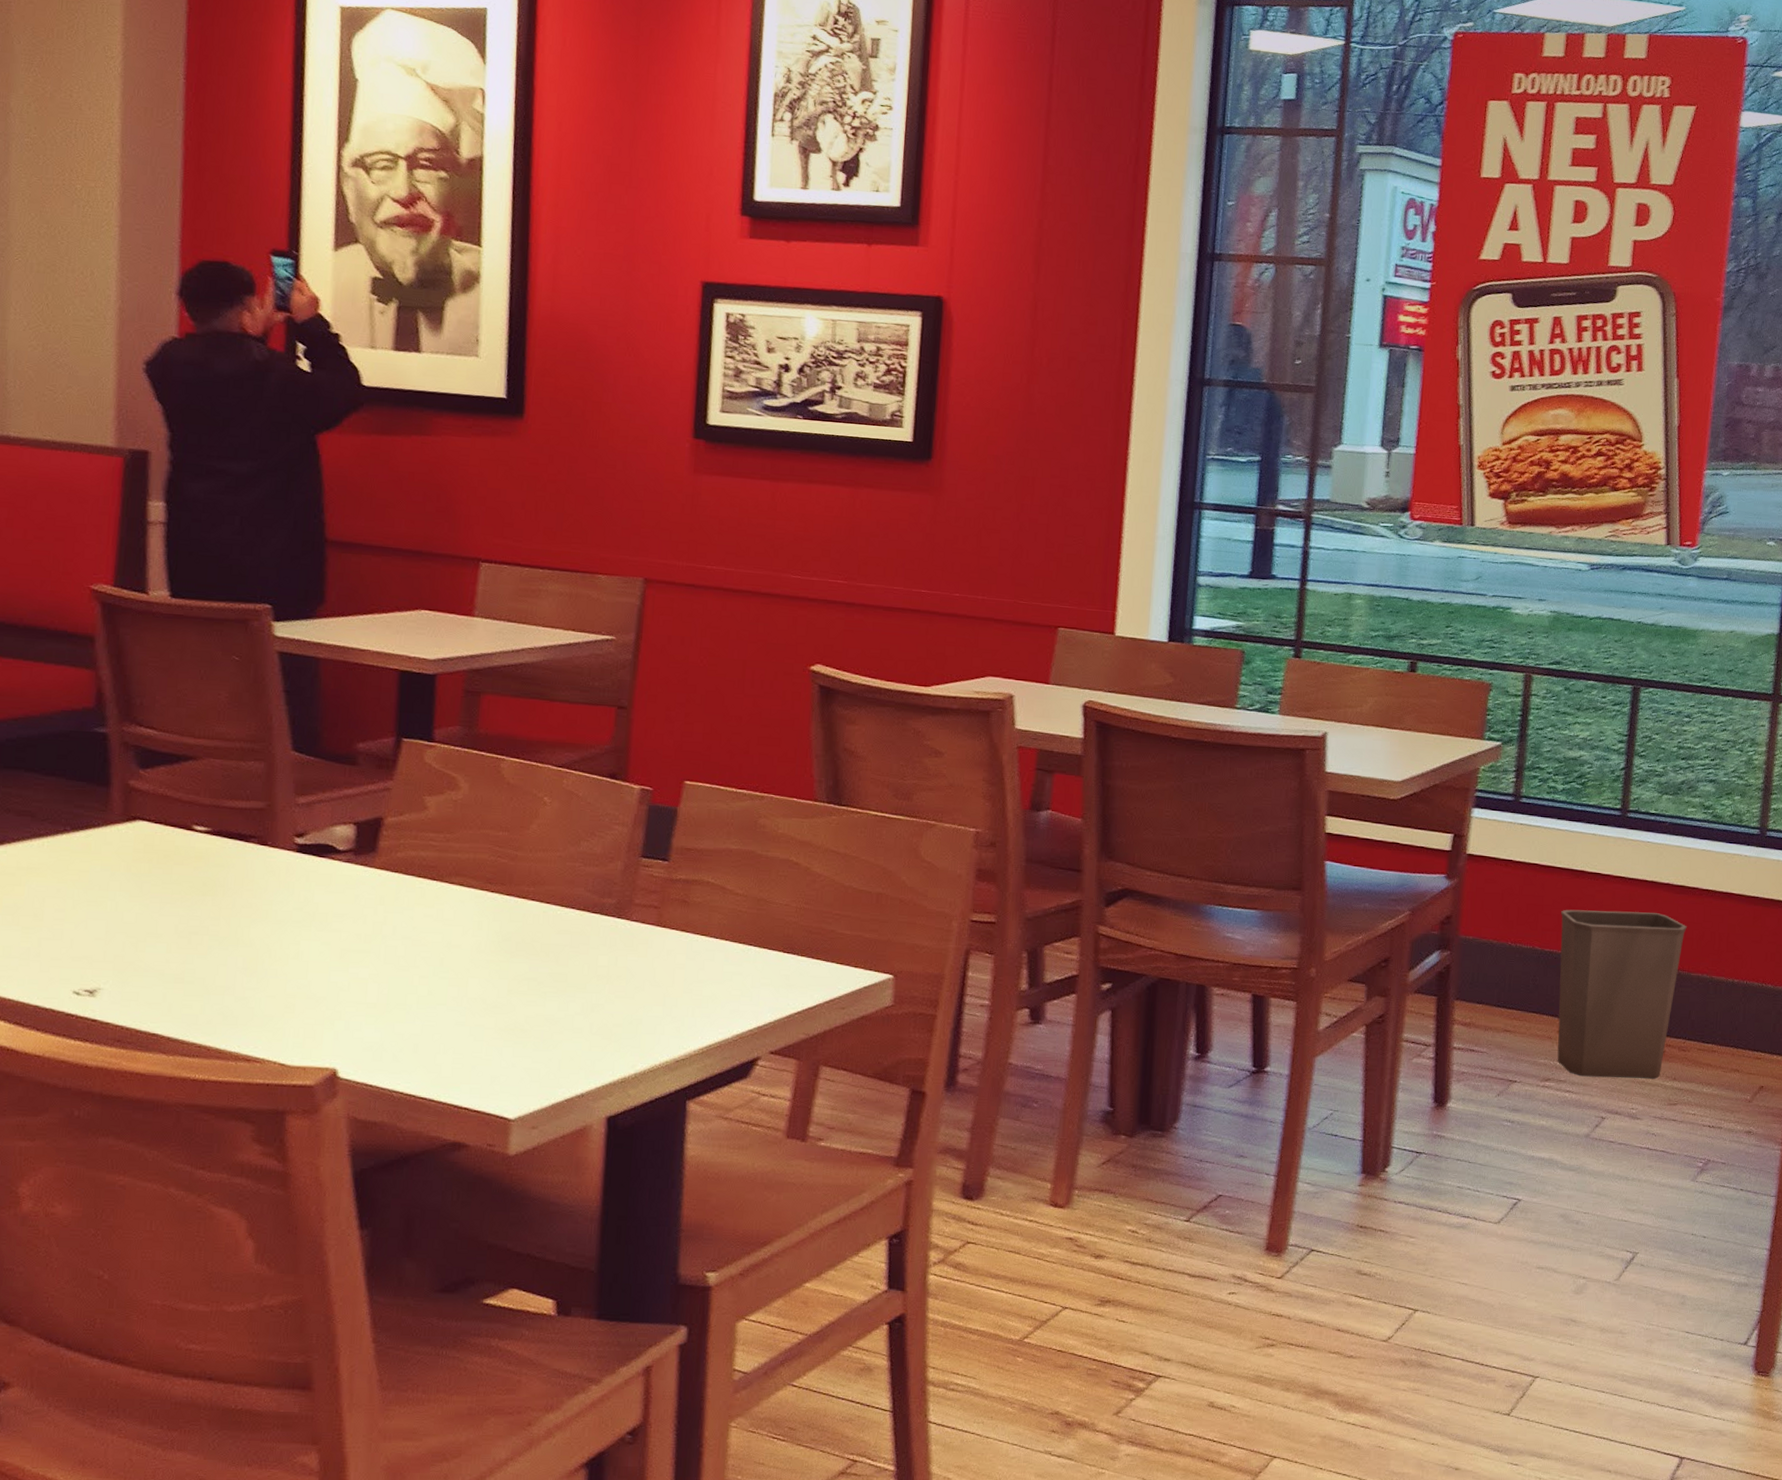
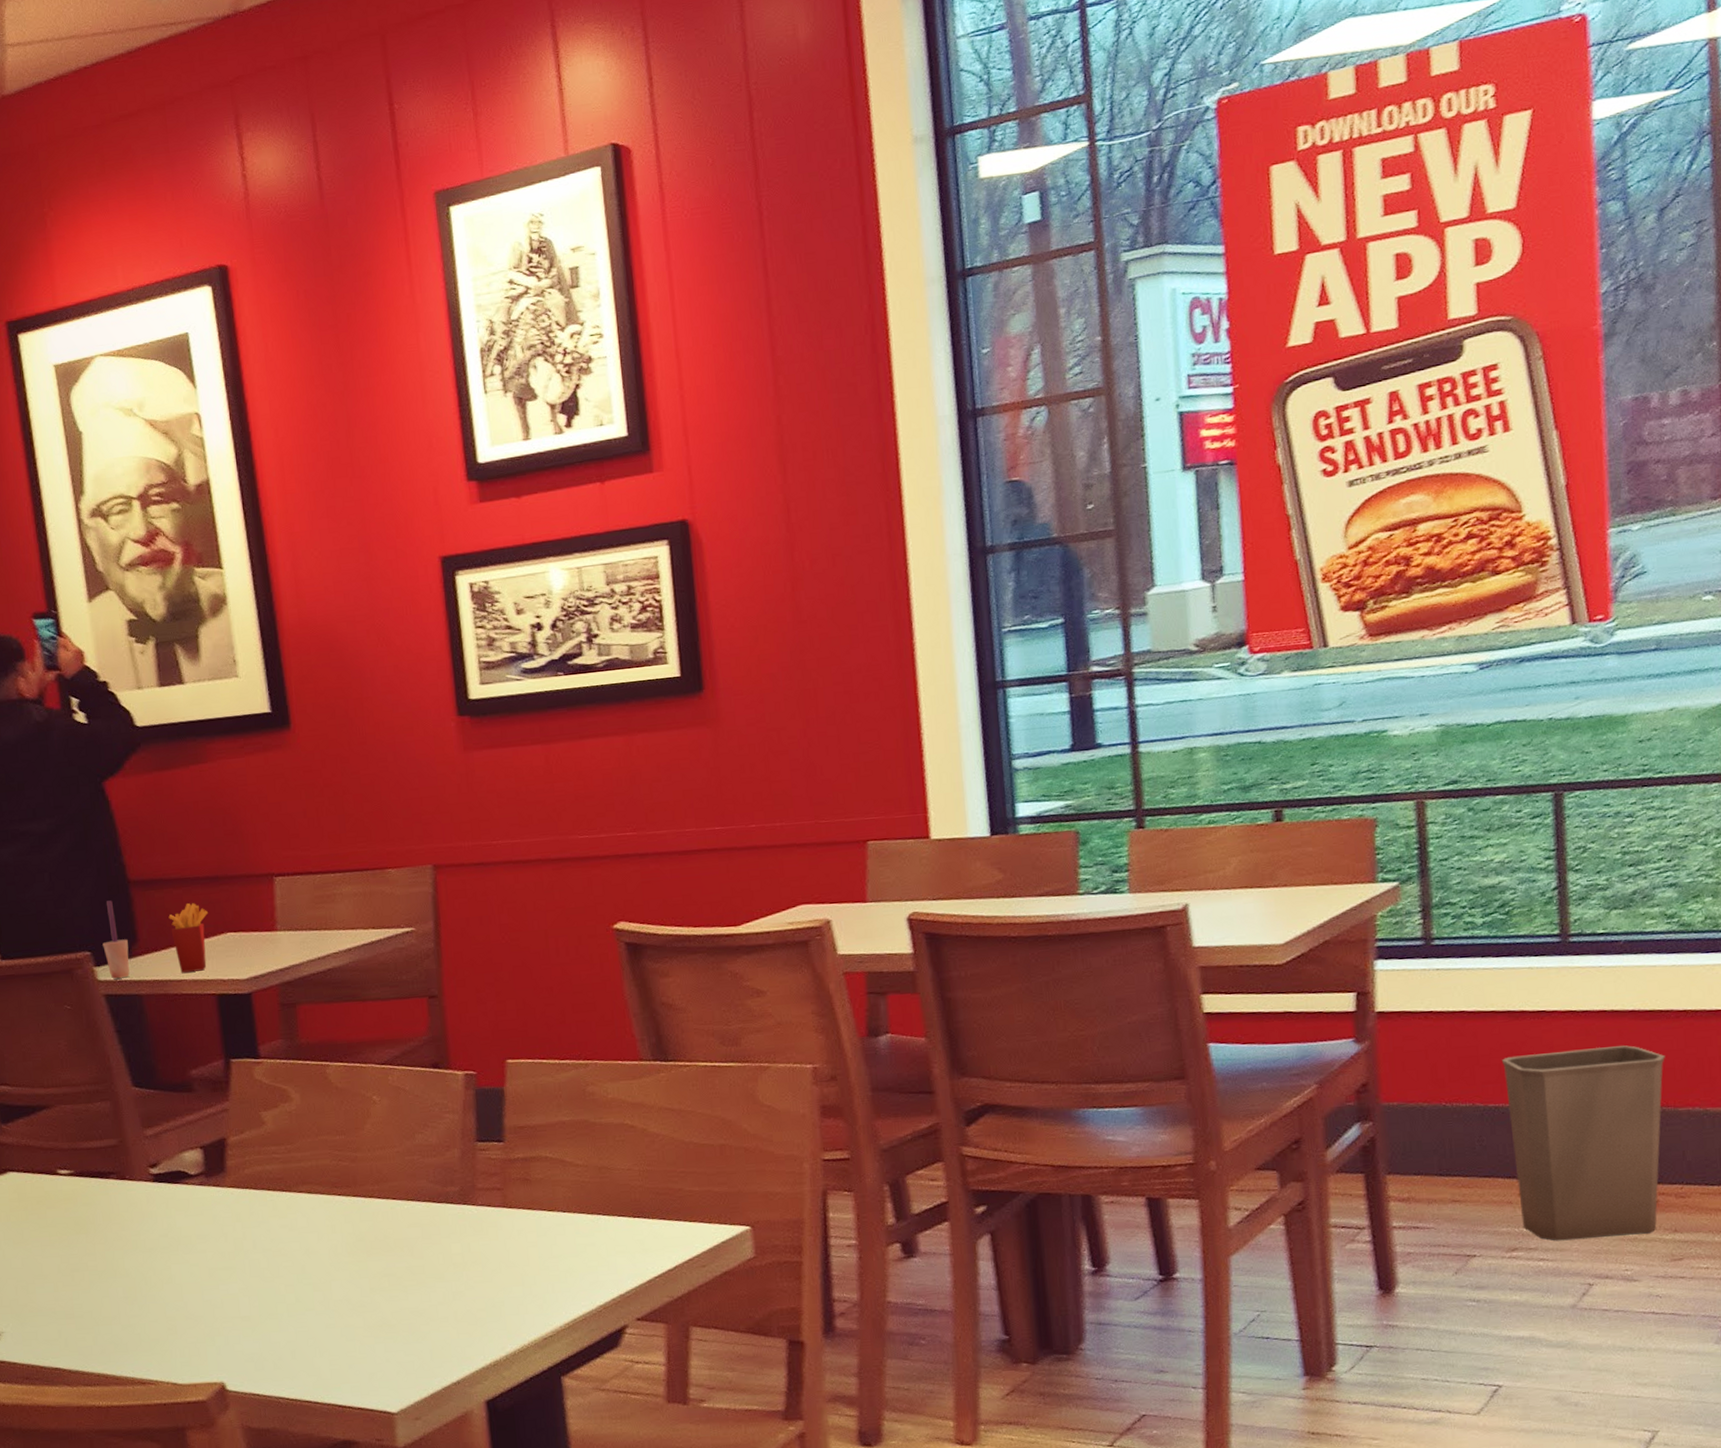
beverage cup: none [286,556,314,638] -> present [102,900,130,979]
french fries: none [362,573,406,644] -> present [168,903,209,973]

